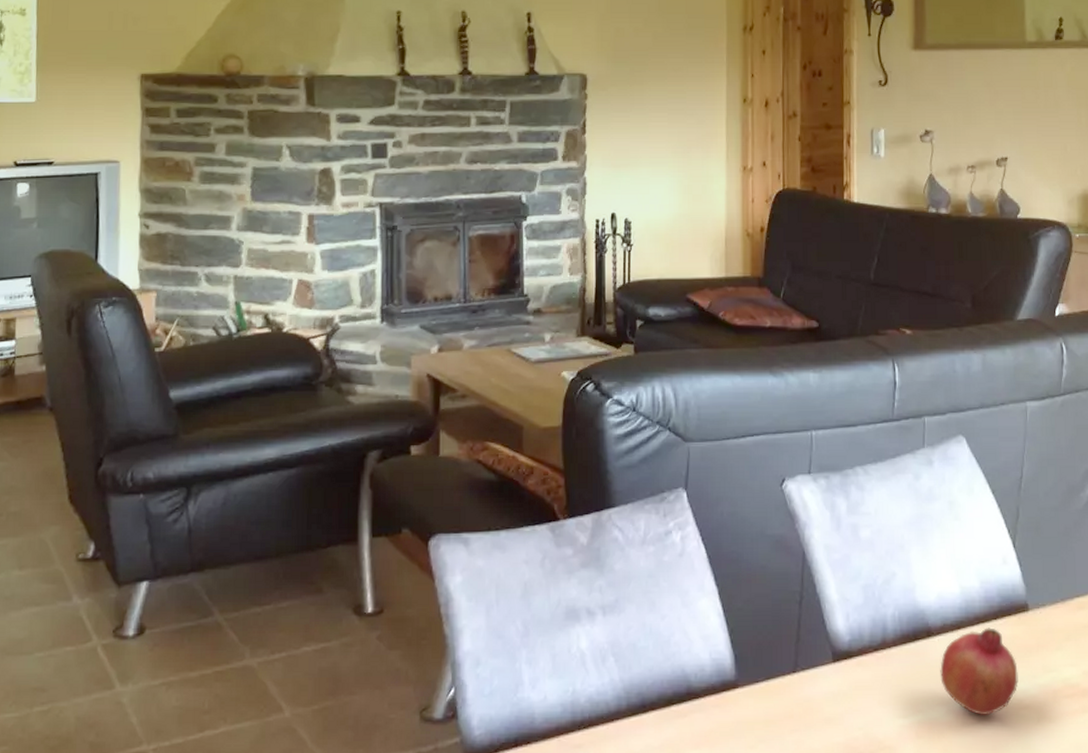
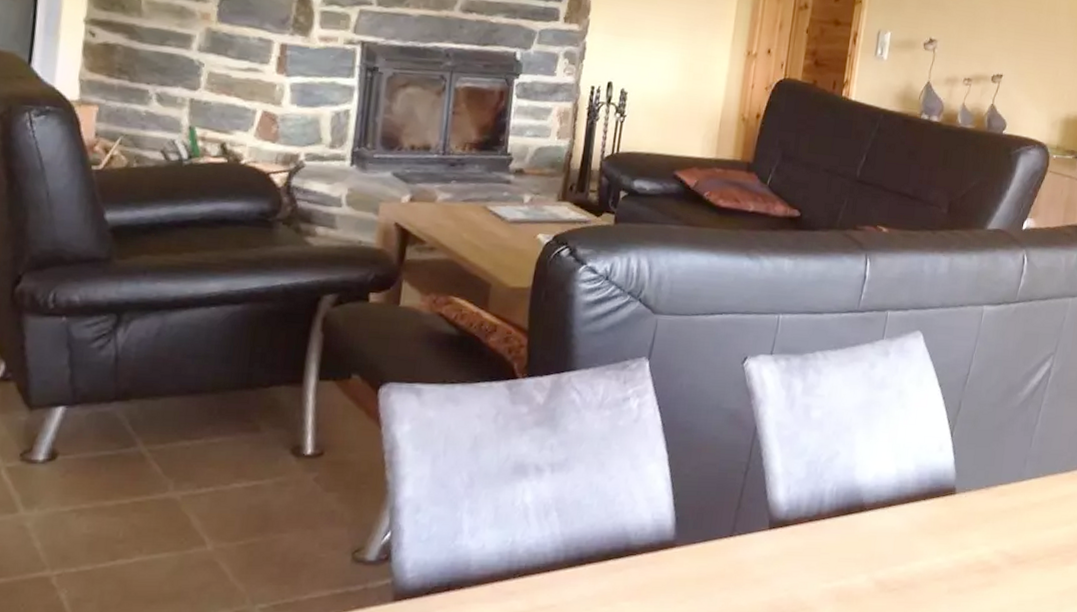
fruit: present [940,627,1018,716] -> none [866,507,938,585]

